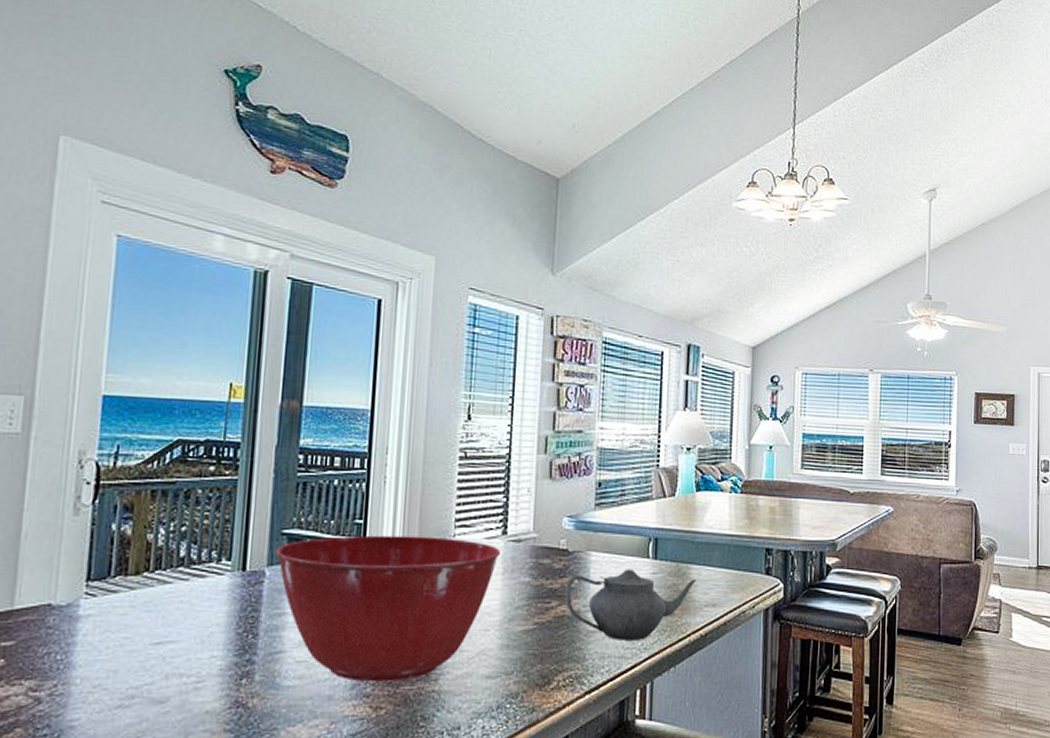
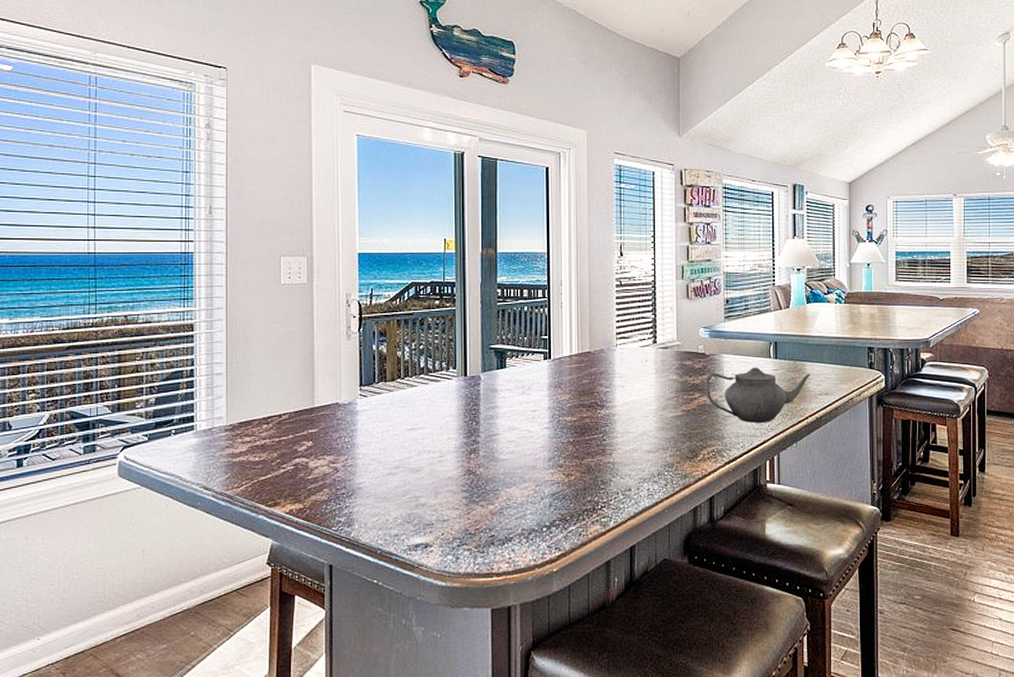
mixing bowl: present [275,535,501,682] -> none [487,347,653,456]

